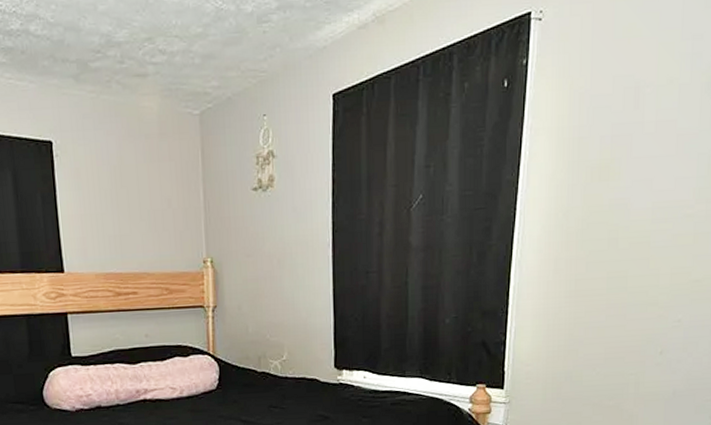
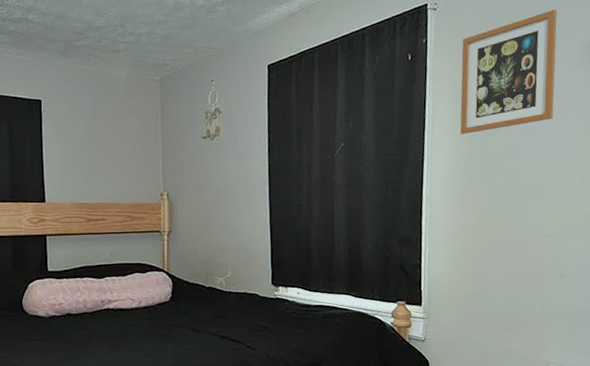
picture frame: none [561,19,687,183] -> present [460,9,558,134]

